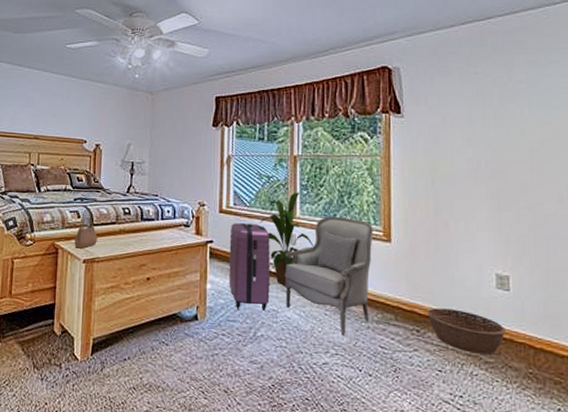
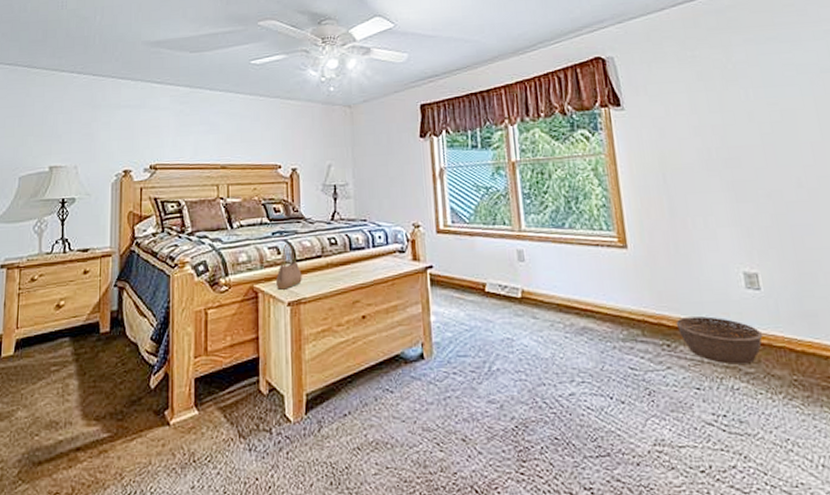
suitcase: present [229,223,270,311] -> none [451,242,503,342]
house plant: present [259,192,314,286] -> none [481,201,545,310]
armchair: present [284,216,373,335] -> none [513,225,614,359]

